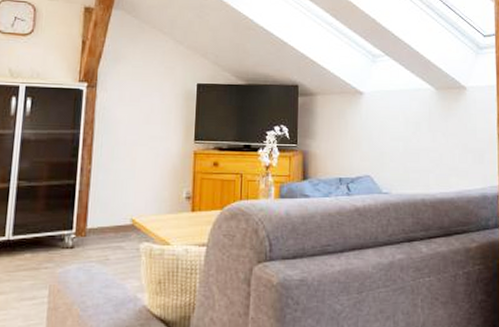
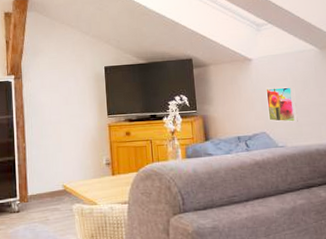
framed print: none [375,126,406,168] -> present [265,86,298,123]

